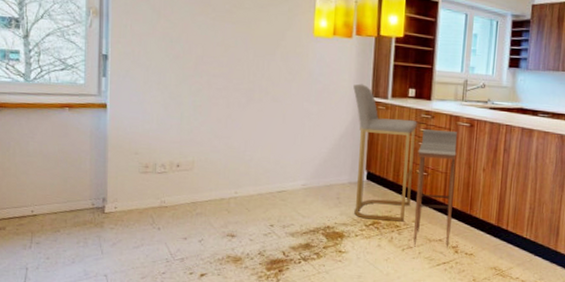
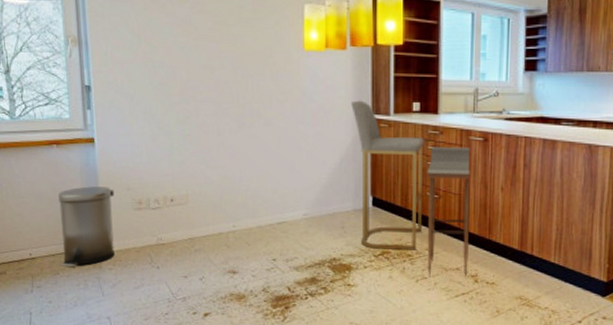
pedal bin: none [62,149,122,225] -> present [58,186,115,267]

